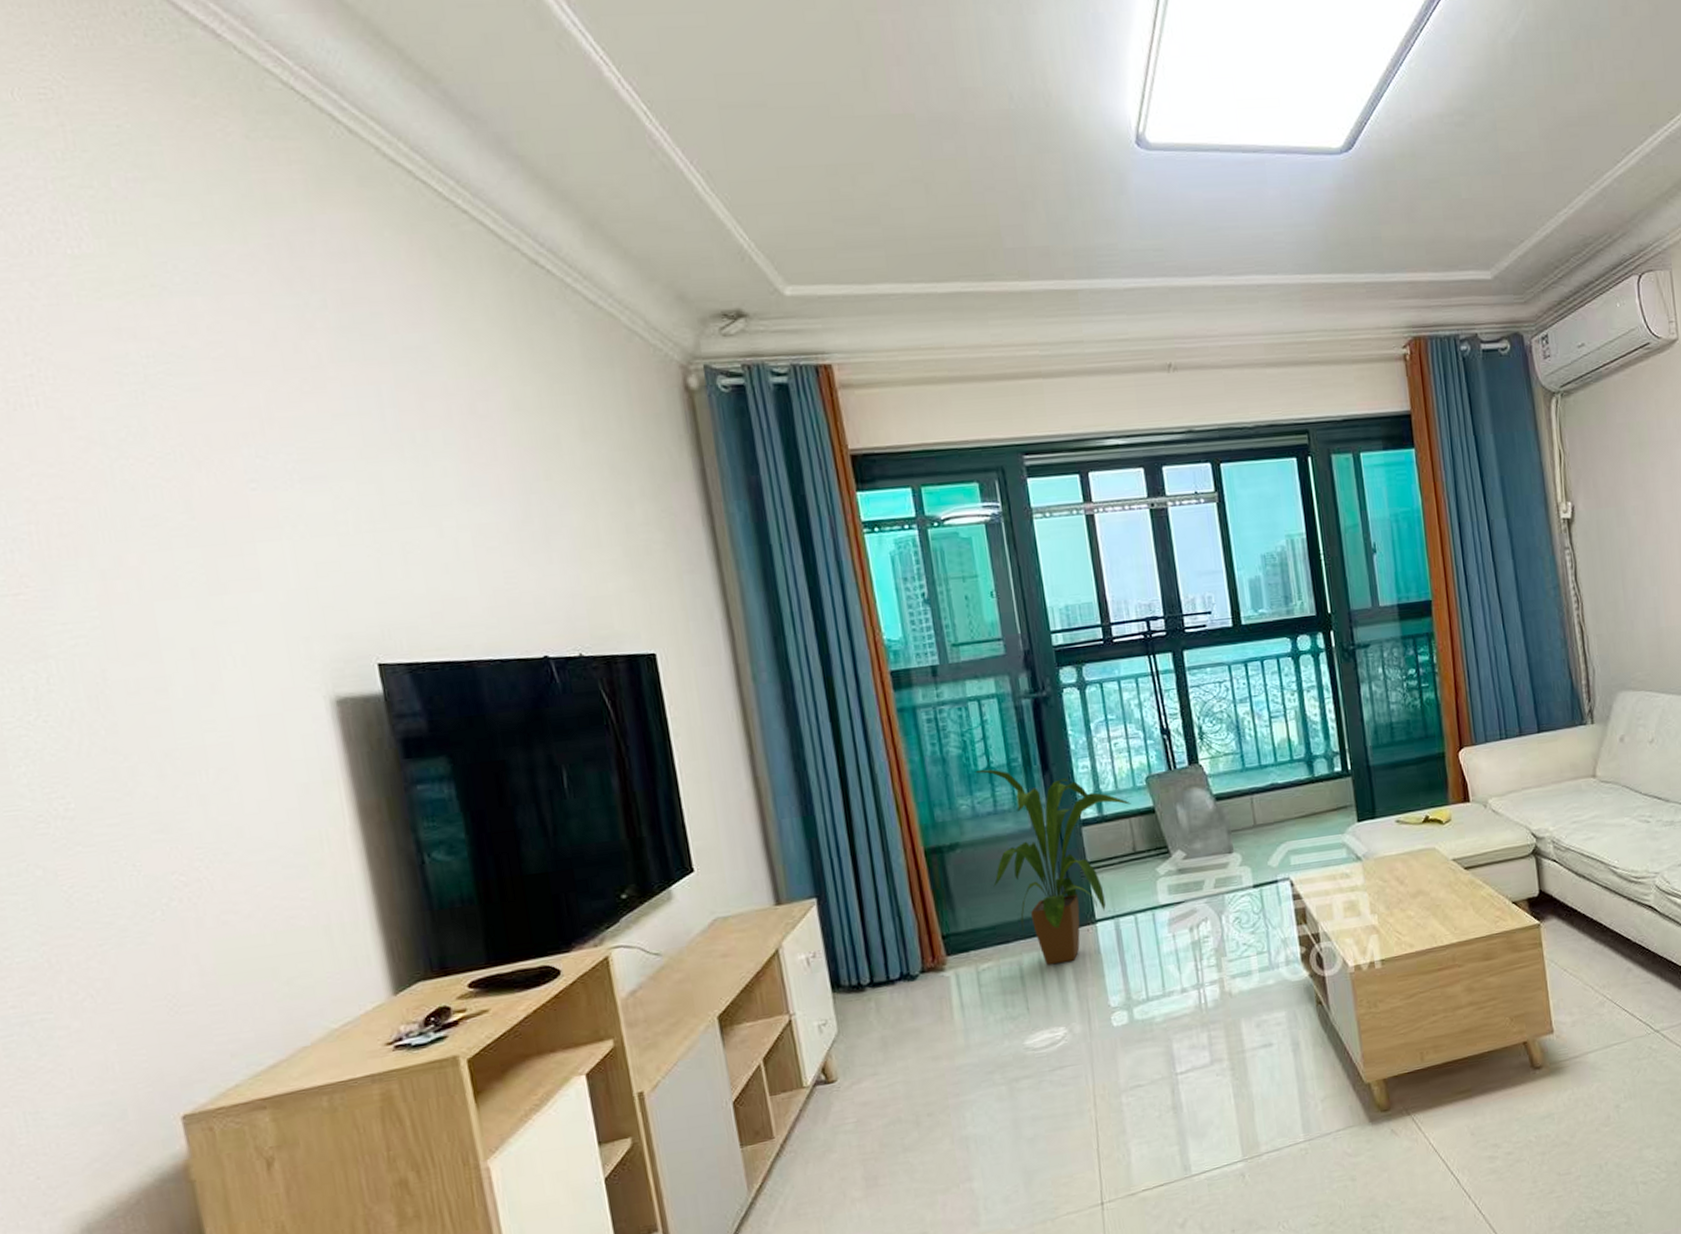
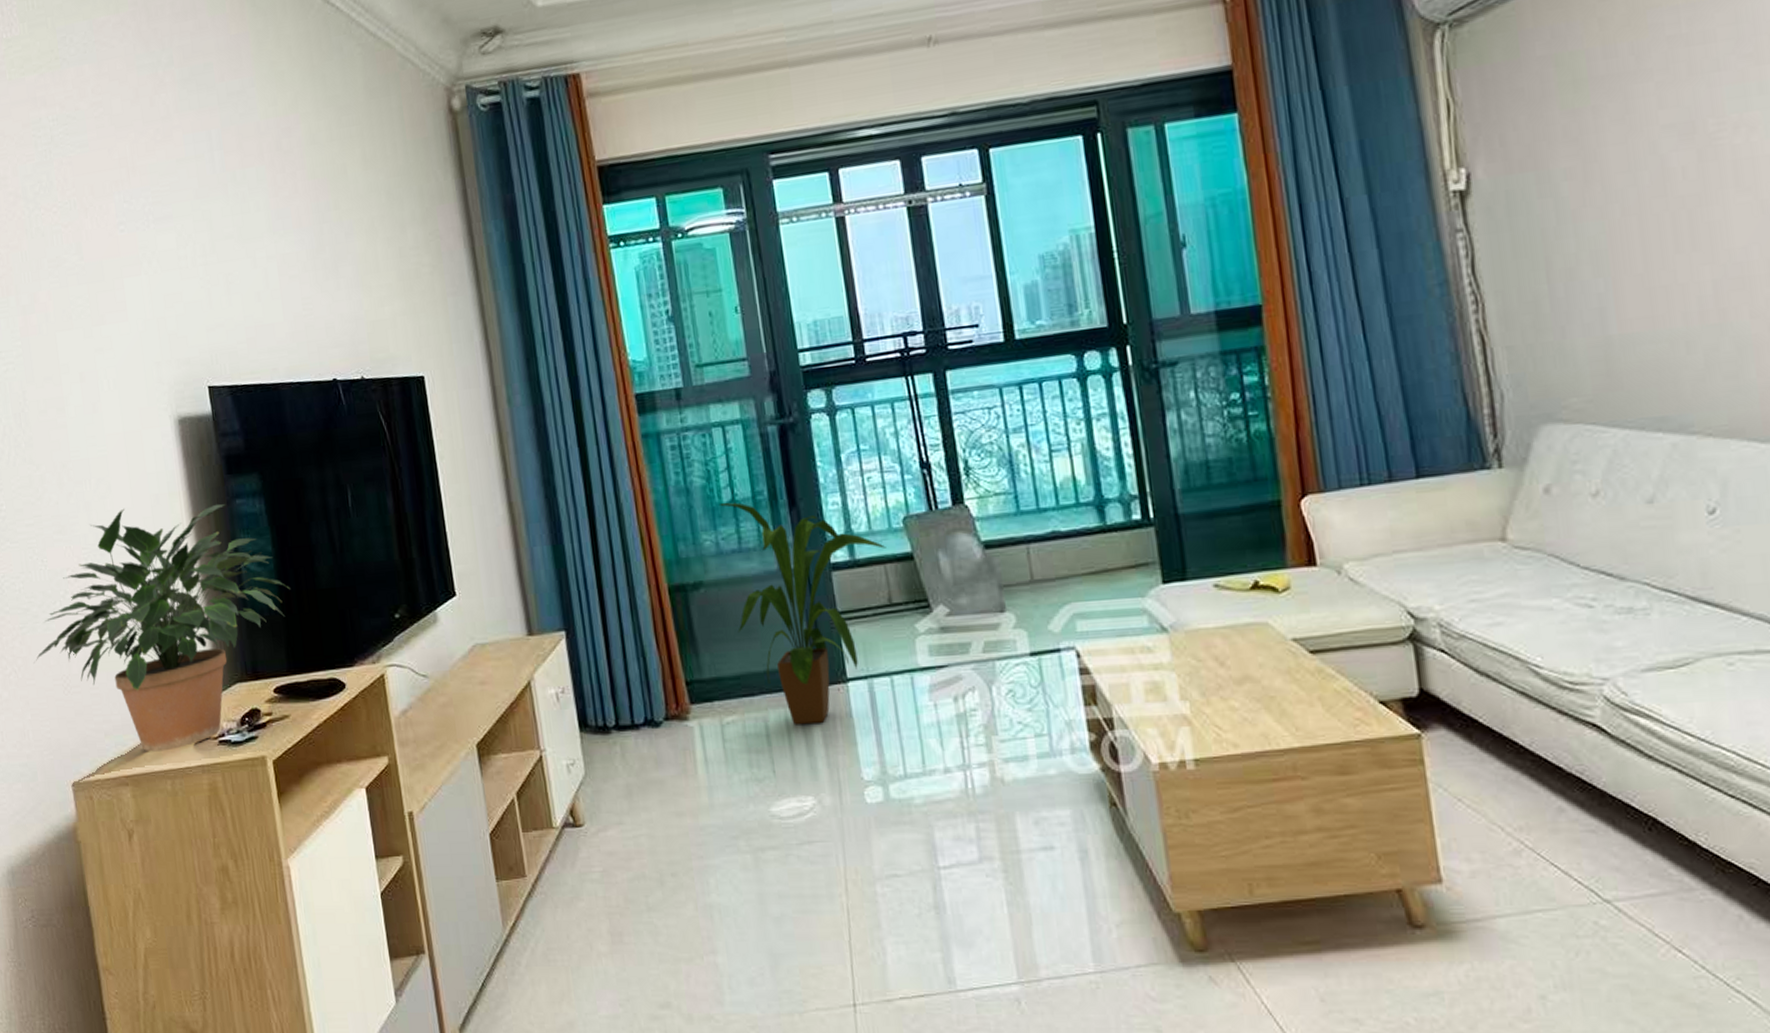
potted plant: none [121,791,489,1069] -> present [34,504,290,752]

